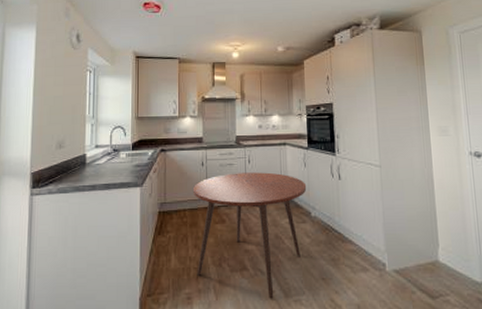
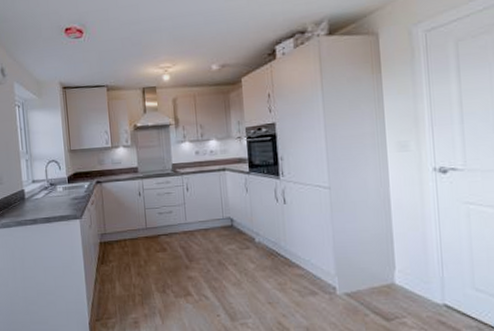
dining table: present [192,172,307,299] -> none [131,199,250,322]

